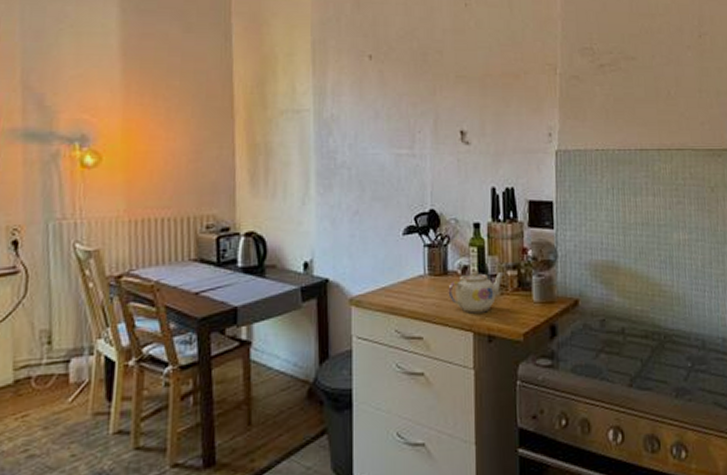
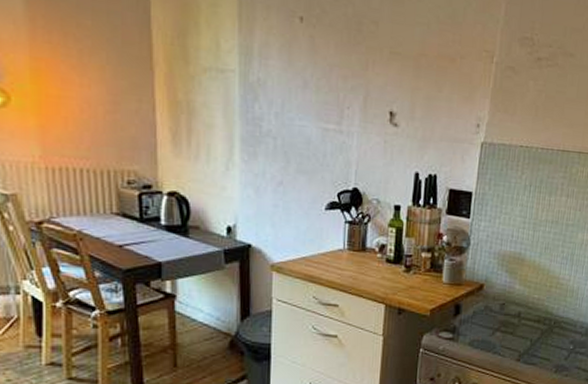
teapot: present [448,270,504,314] -> none [365,249,419,288]

